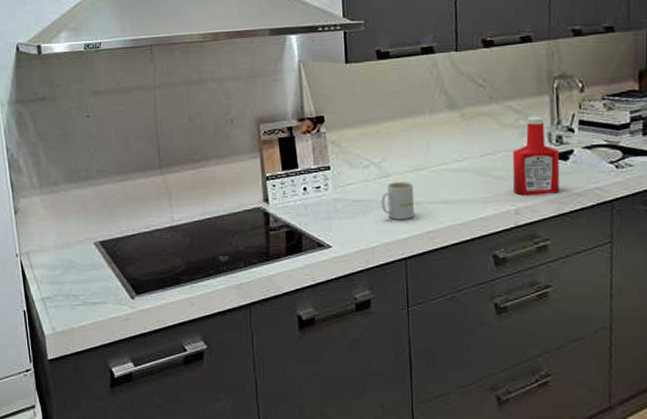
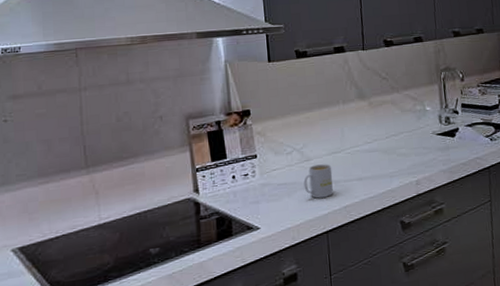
ketchup bottle: present [512,116,560,196] -> none [412,102,450,169]

